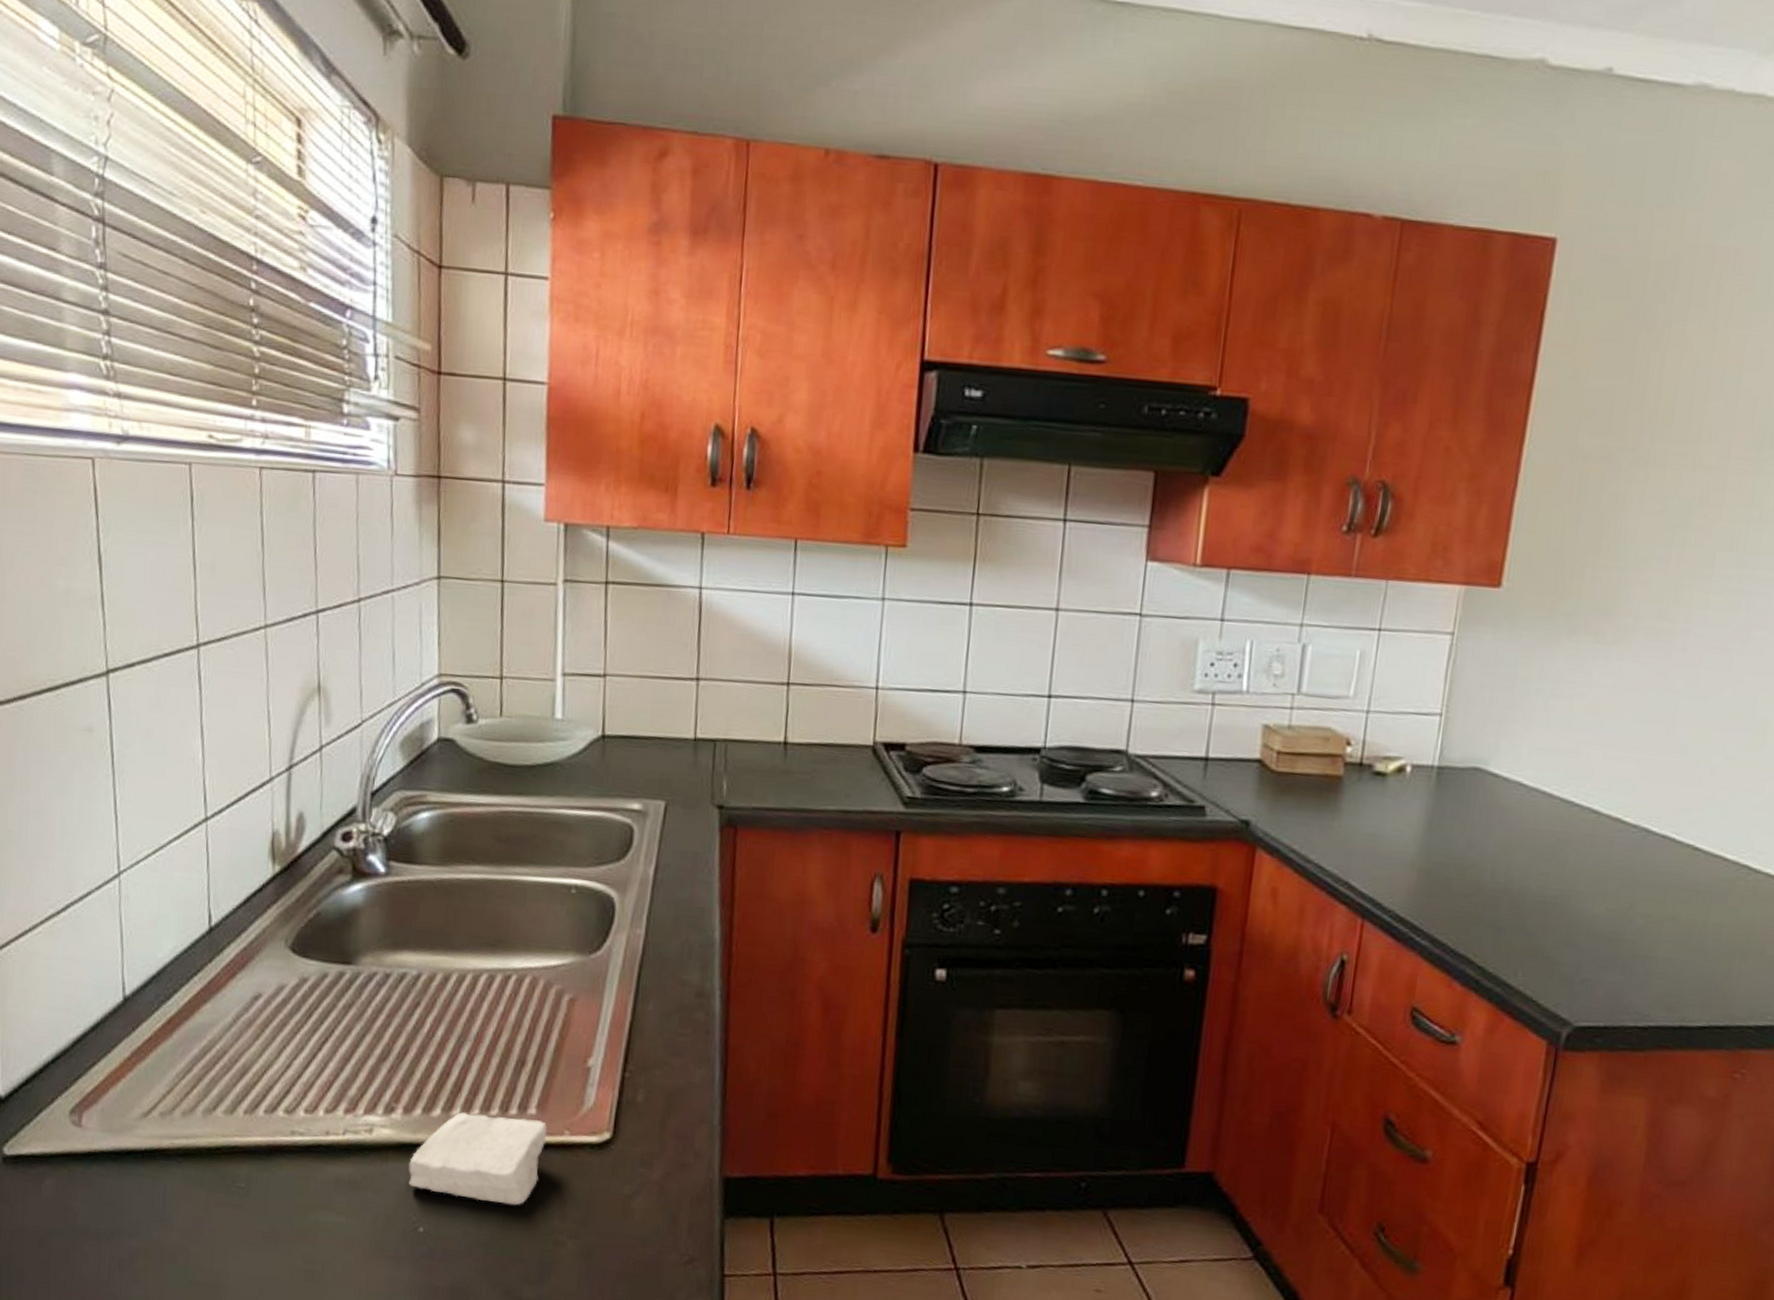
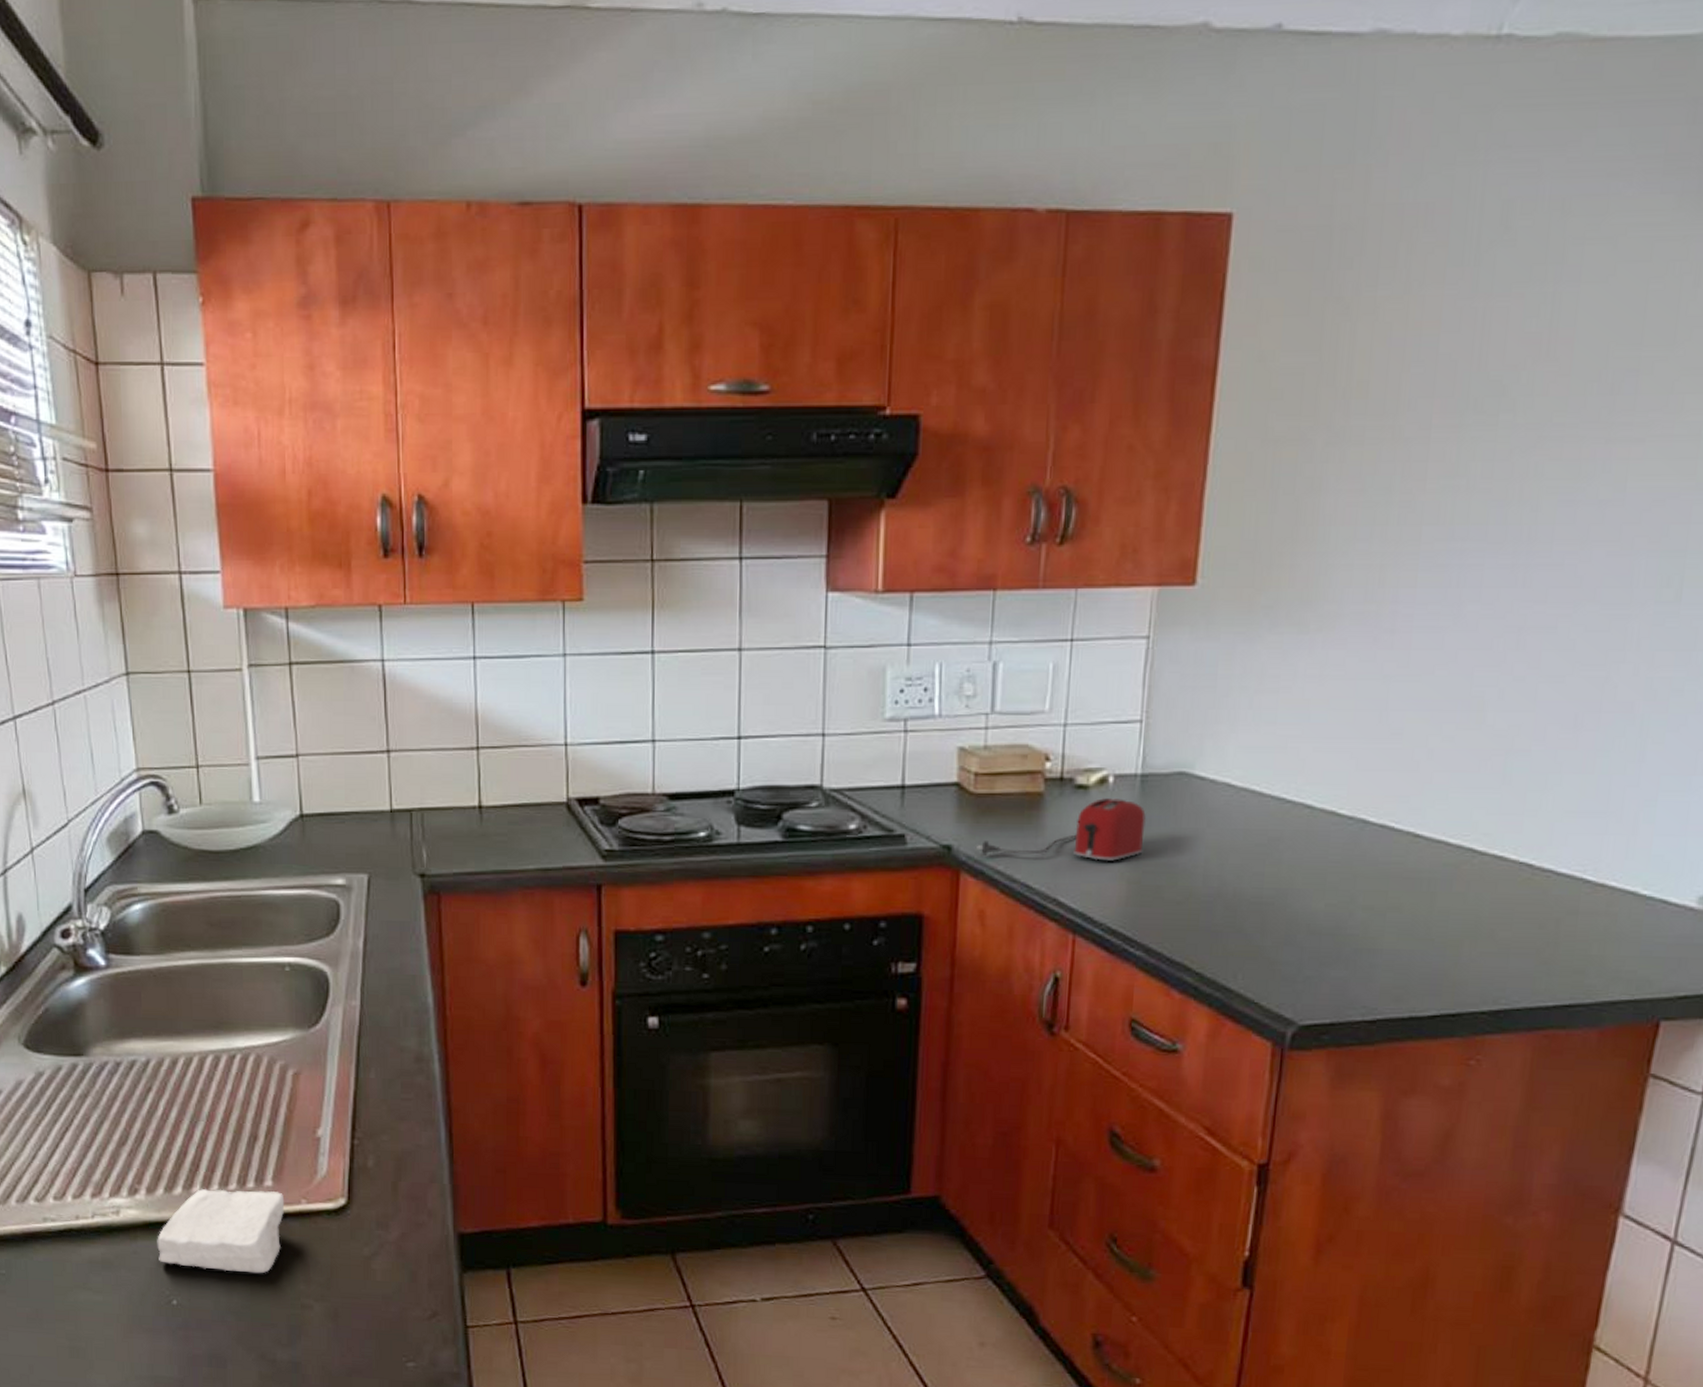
toaster: none [1273,787,1440,849] -> present [975,798,1146,861]

